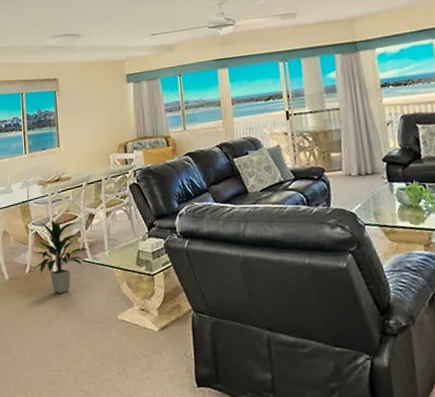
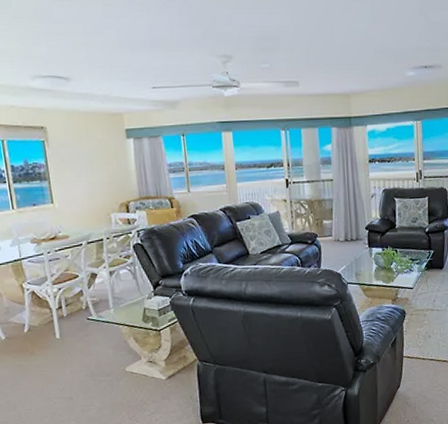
indoor plant: present [34,220,89,293] -> none [32,279,93,351]

